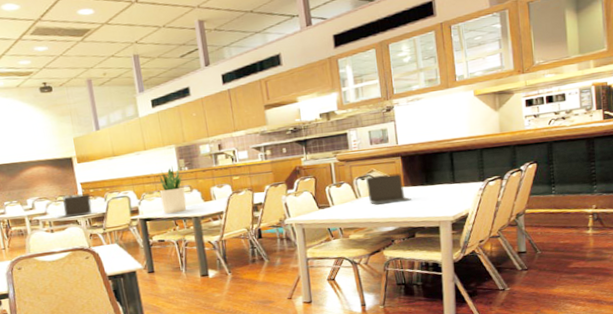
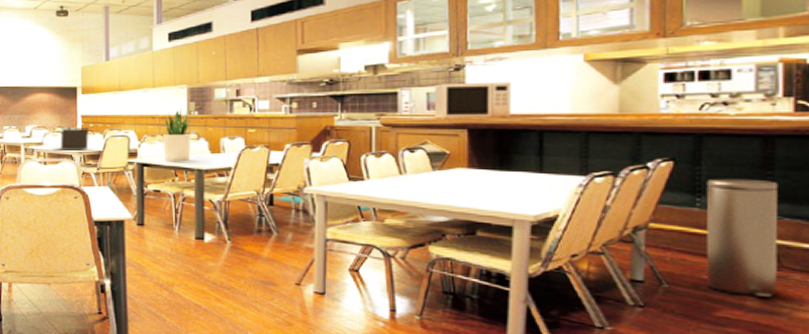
laptop: present [366,173,411,205] -> none [416,148,476,188]
microwave: none [373,116,429,151] -> present [434,81,511,119]
pedal bin: none [557,169,602,251] -> present [706,178,778,297]

